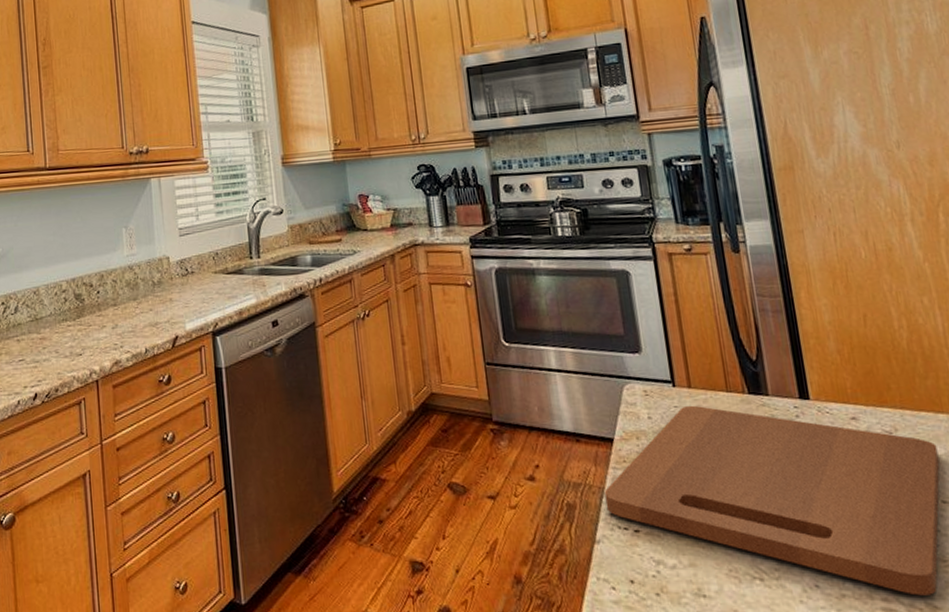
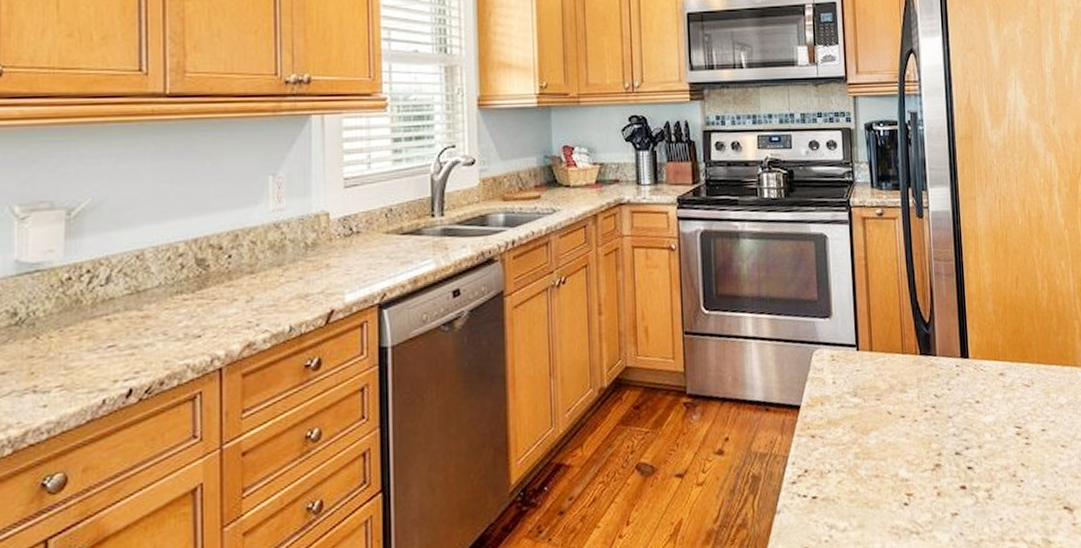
cutting board: present [604,405,940,596] -> none [788,368,1062,533]

